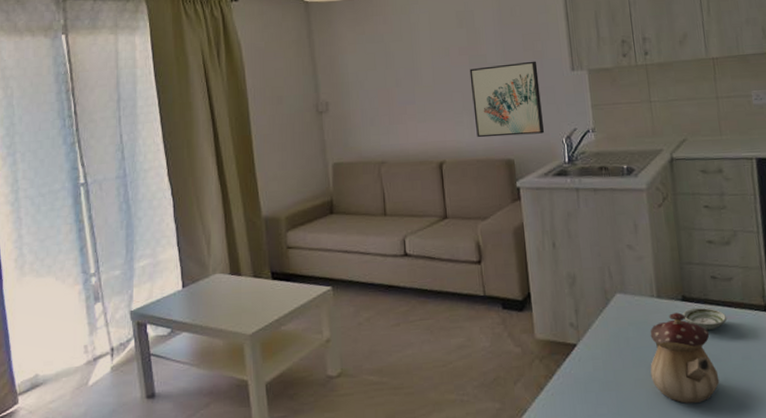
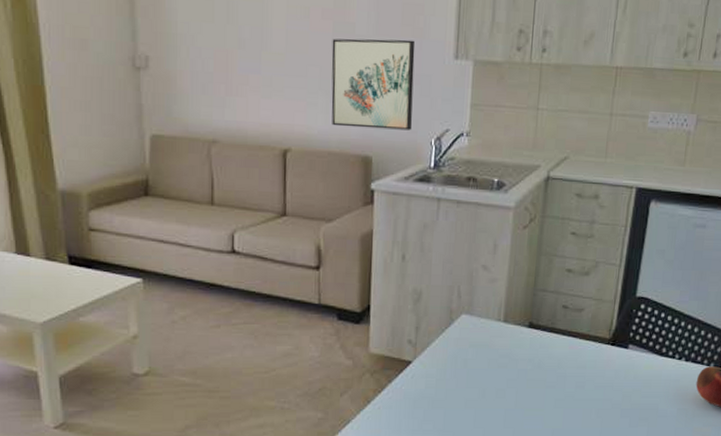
teapot: present [650,312,720,404] -> none [483,338,550,425]
saucer: present [682,308,727,330] -> none [526,336,570,358]

